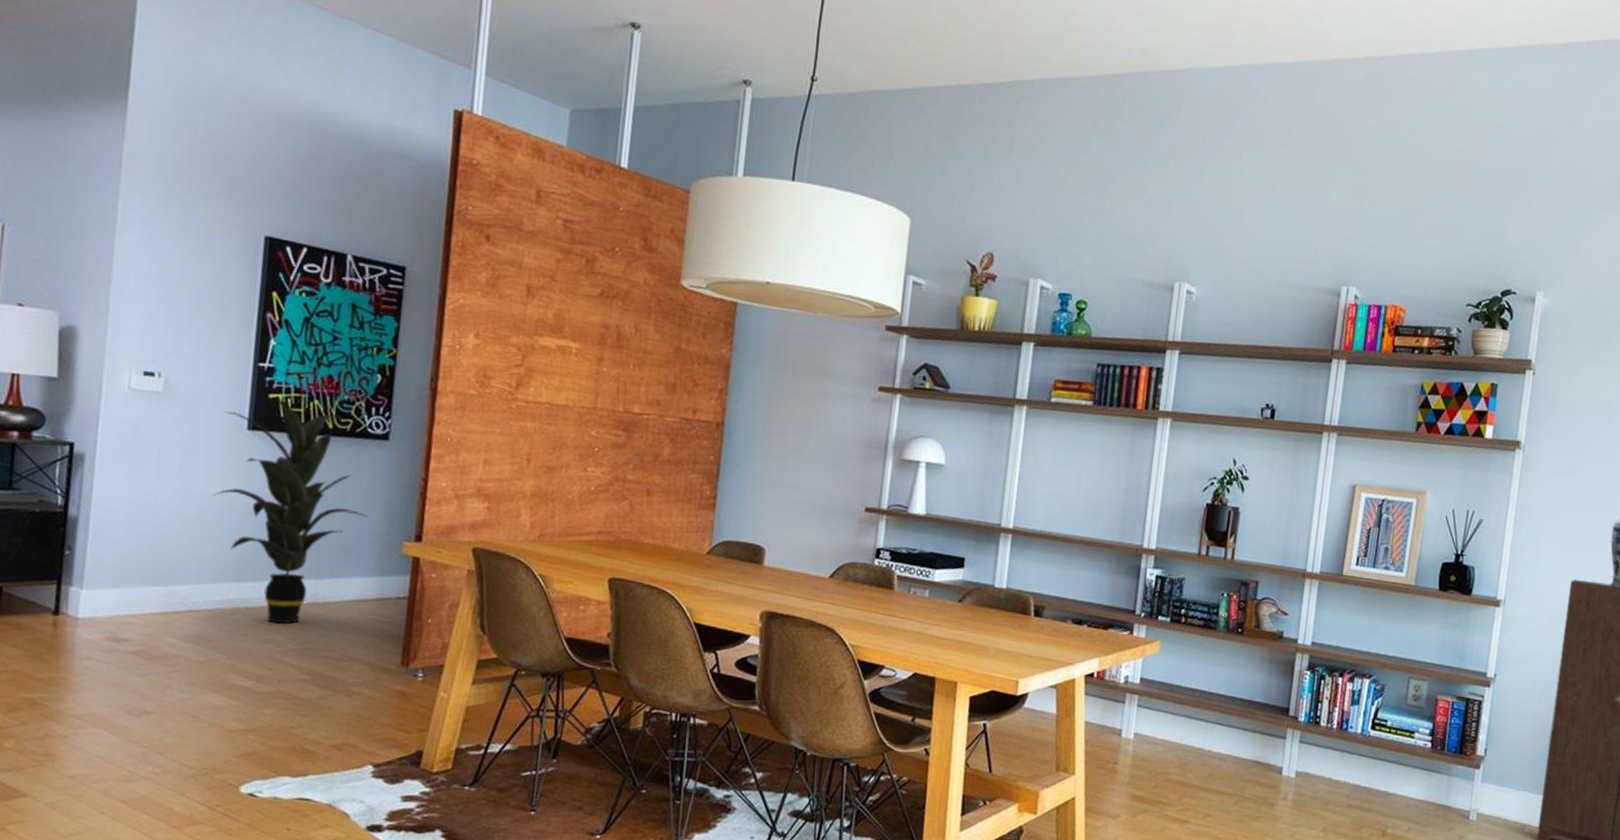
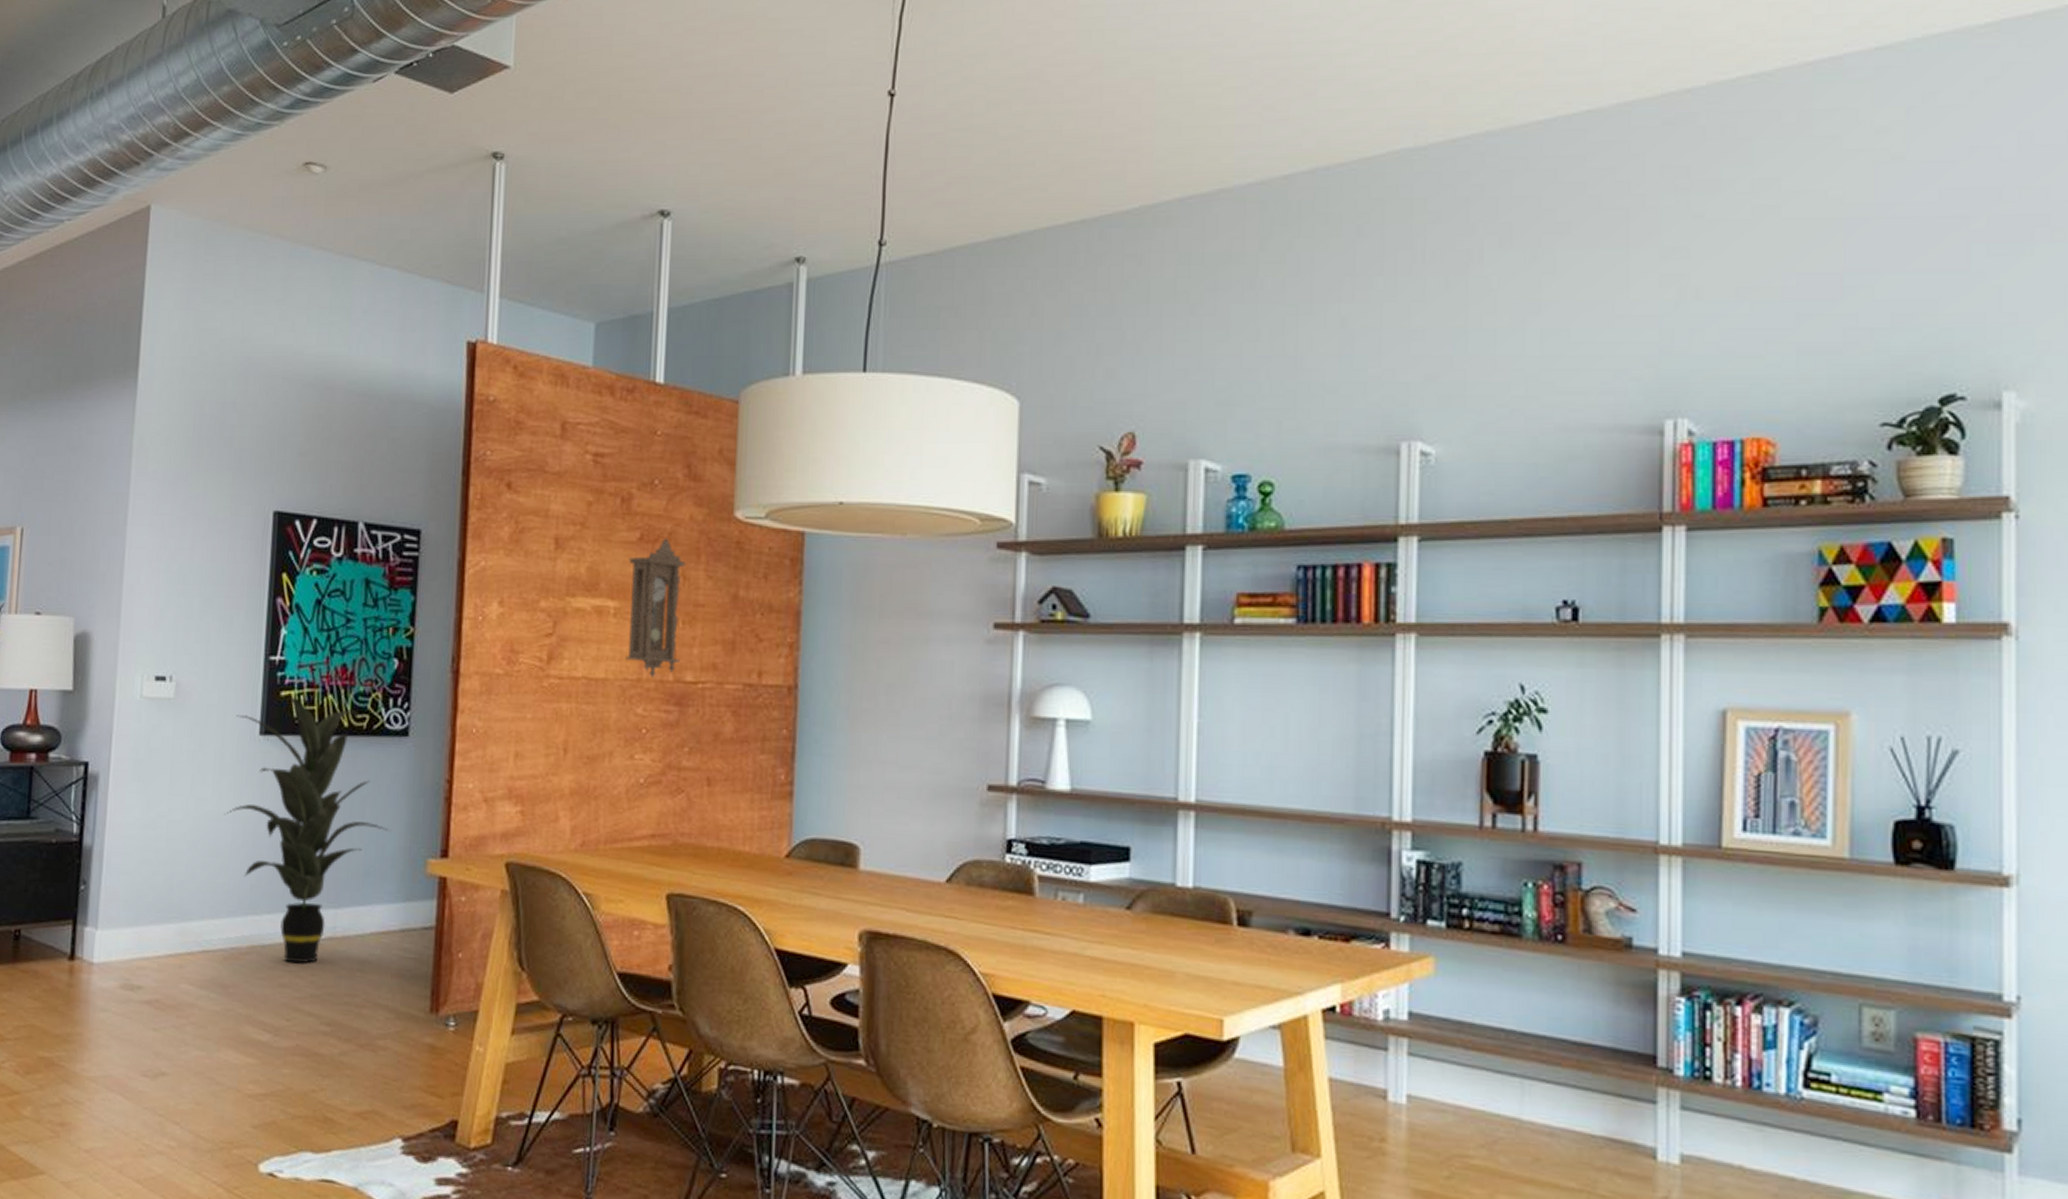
pendulum clock: none [583,296,638,408] -> present [625,538,686,678]

